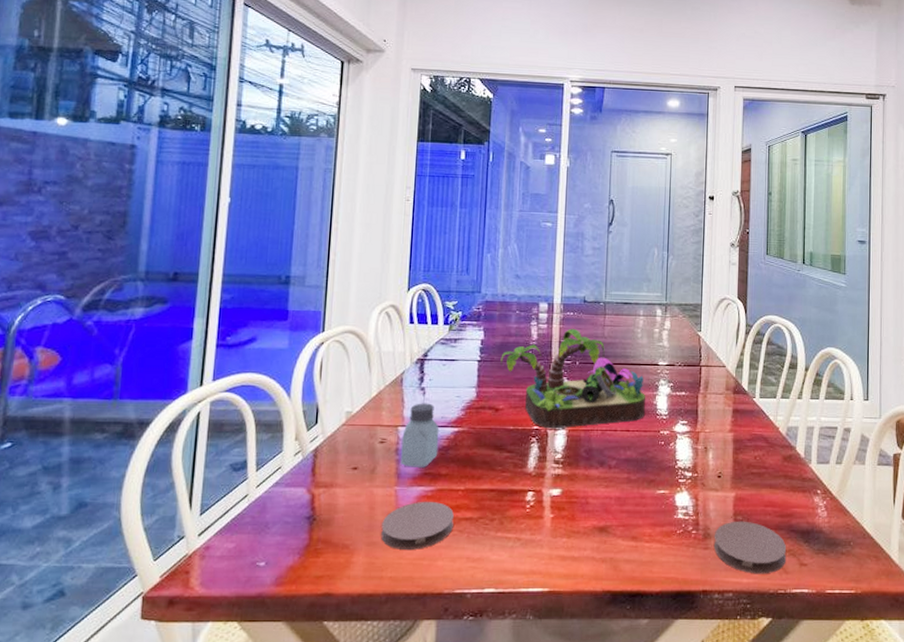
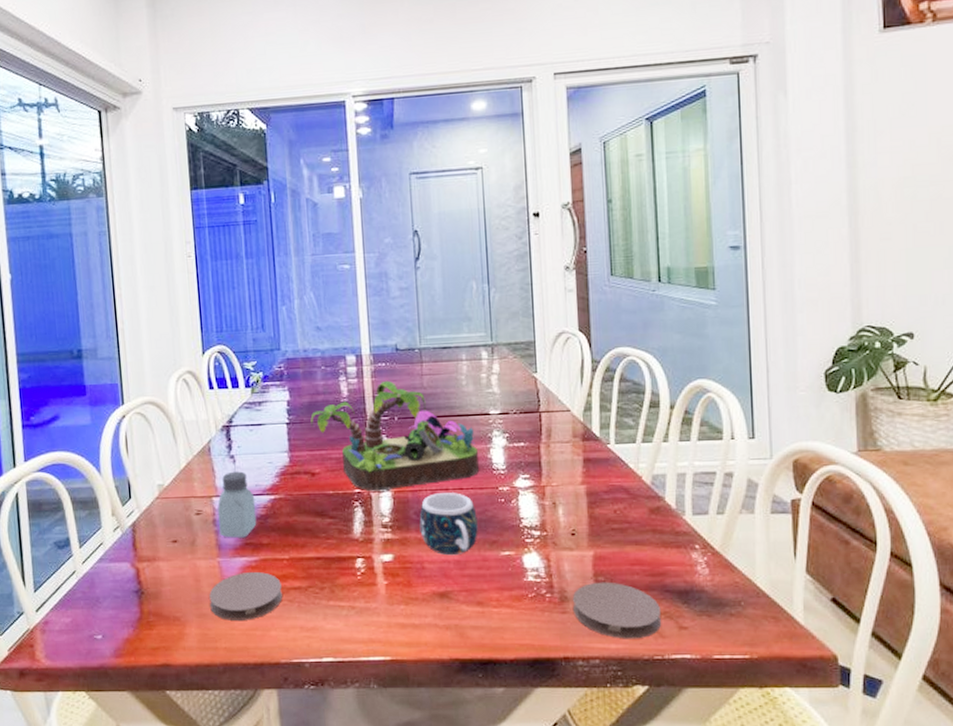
mug: none [588,434,640,492] -> present [419,493,478,556]

